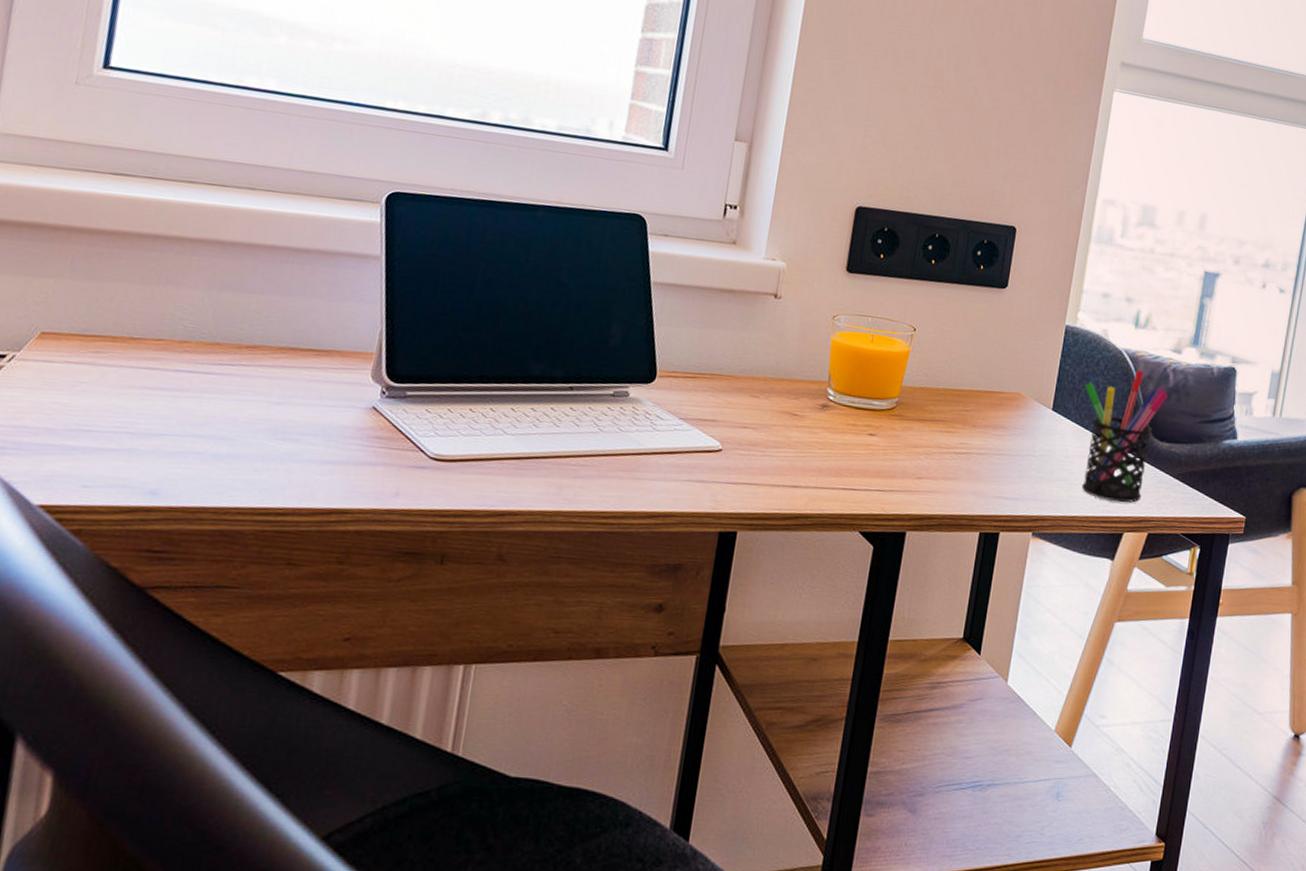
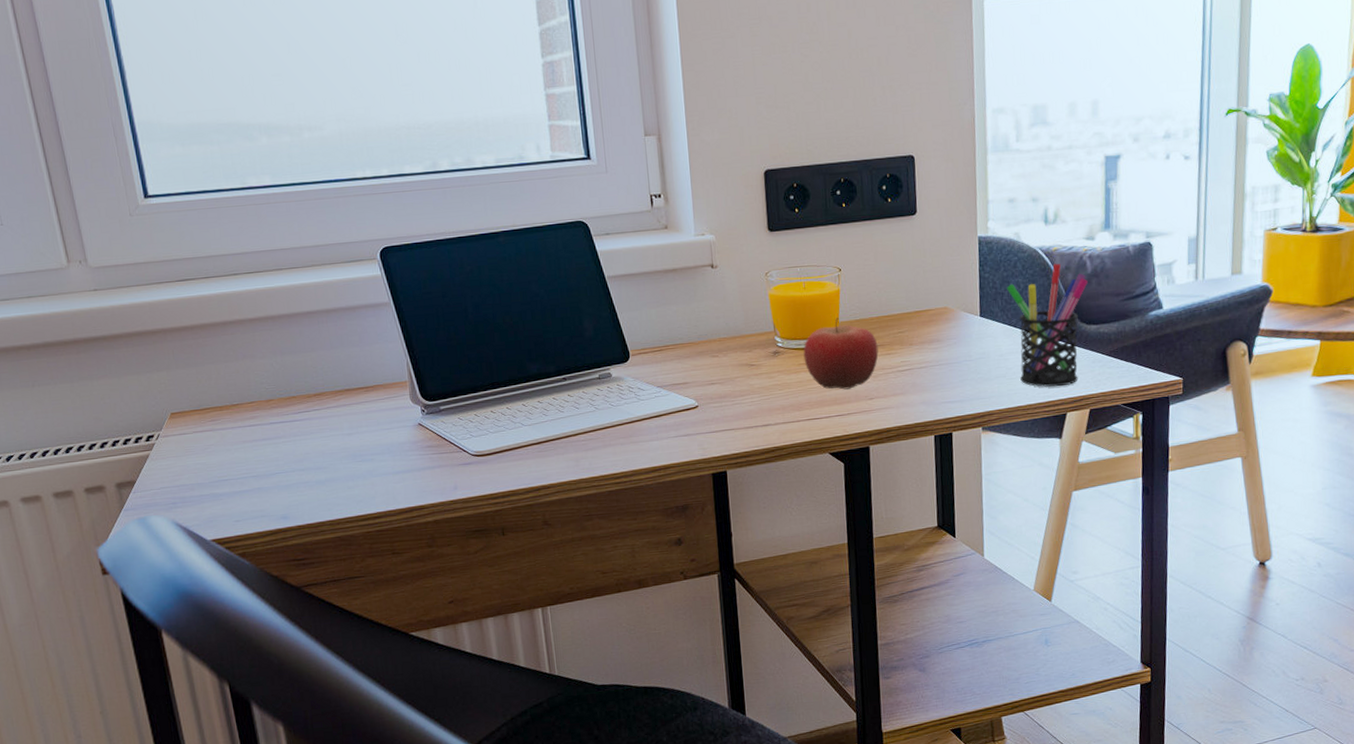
fruit: none [854,380,939,463] -> present [803,317,879,390]

